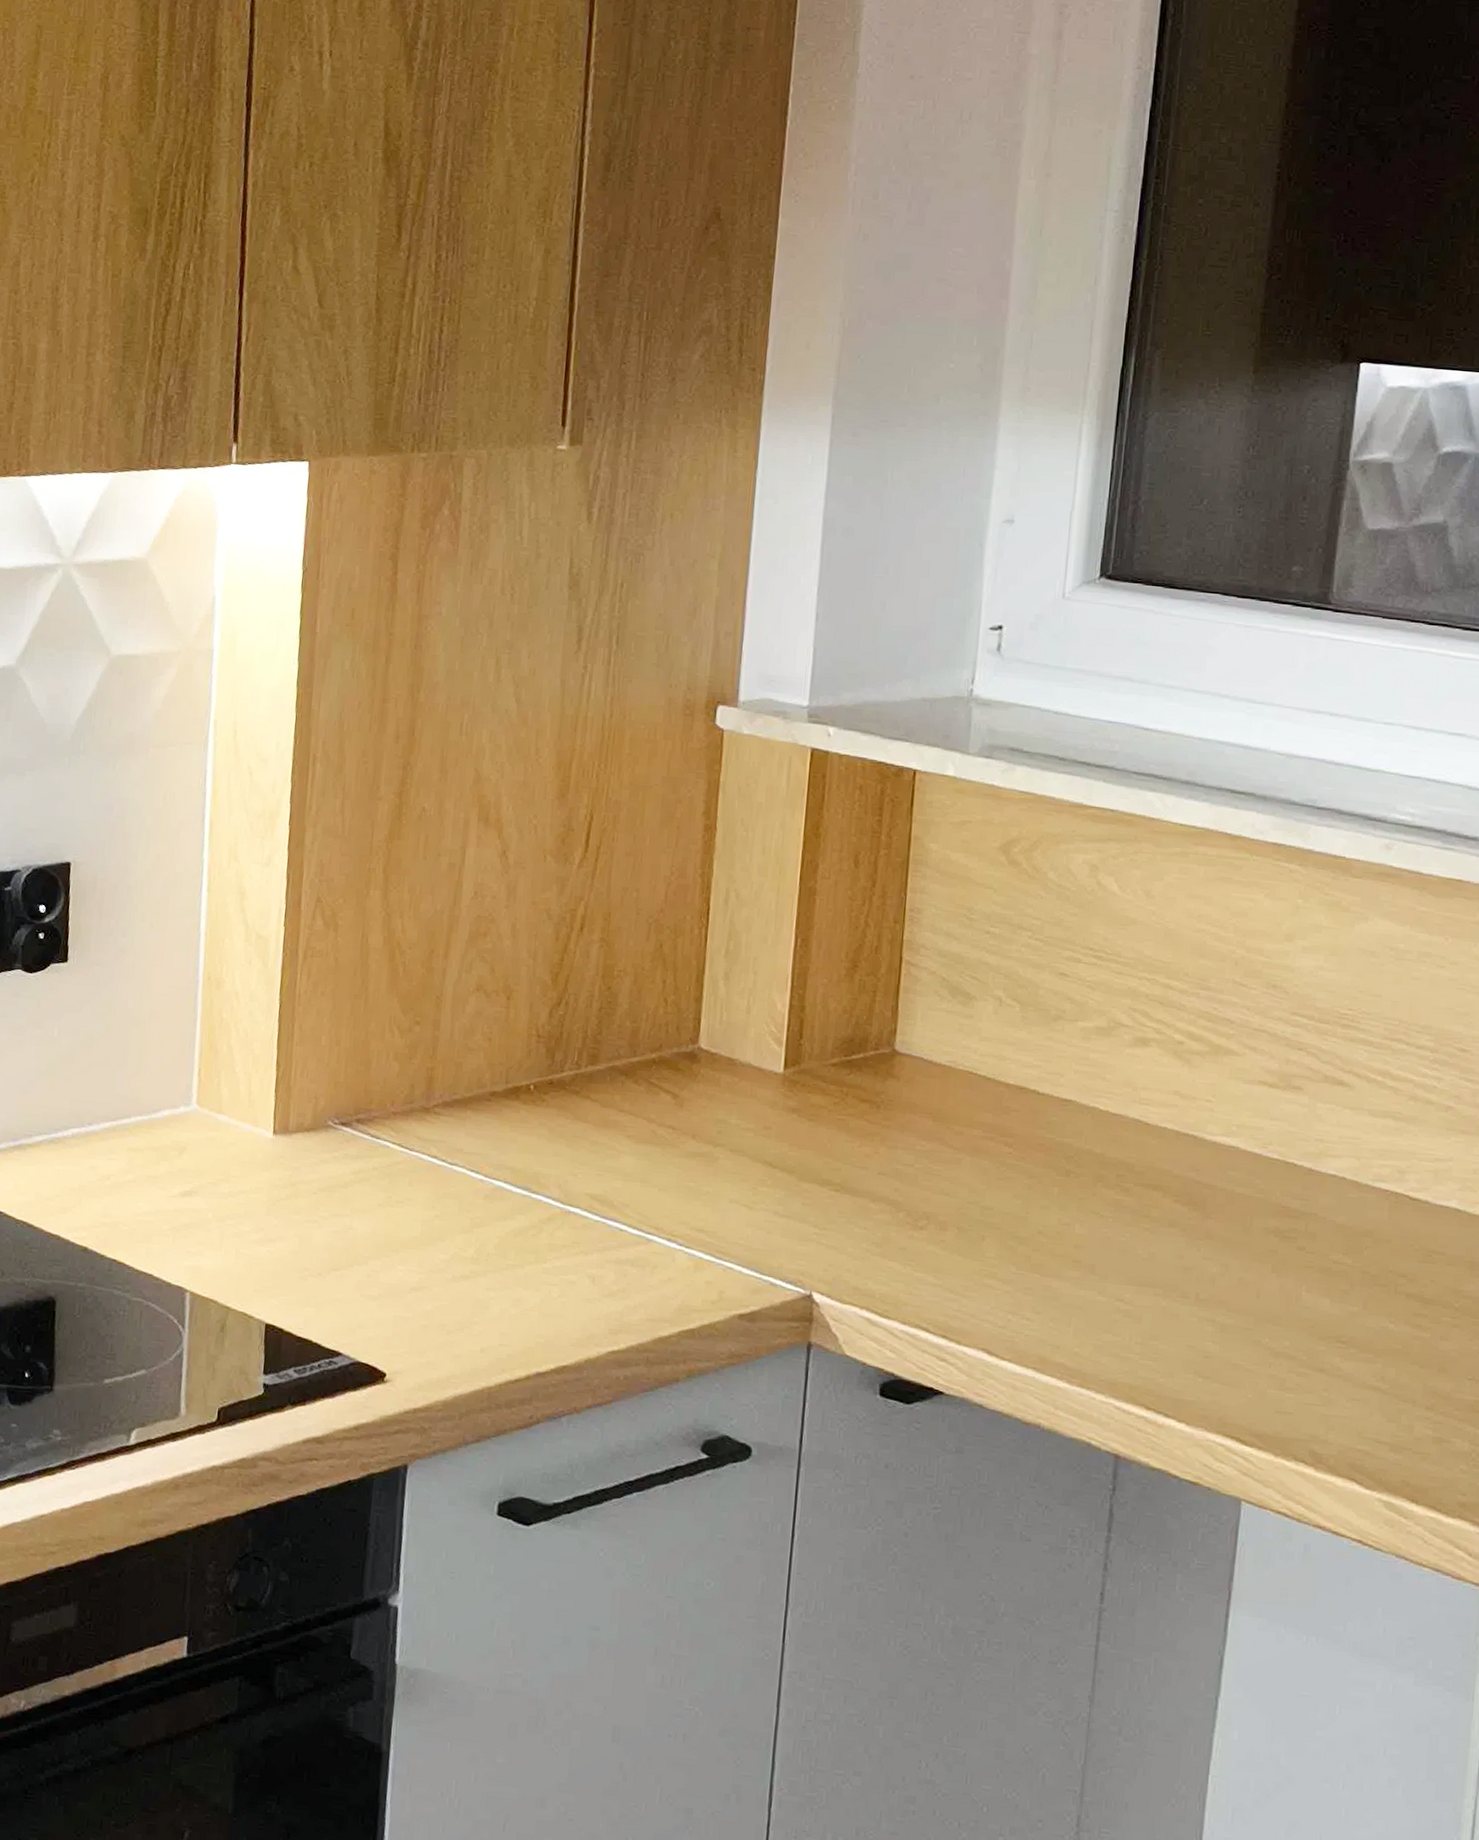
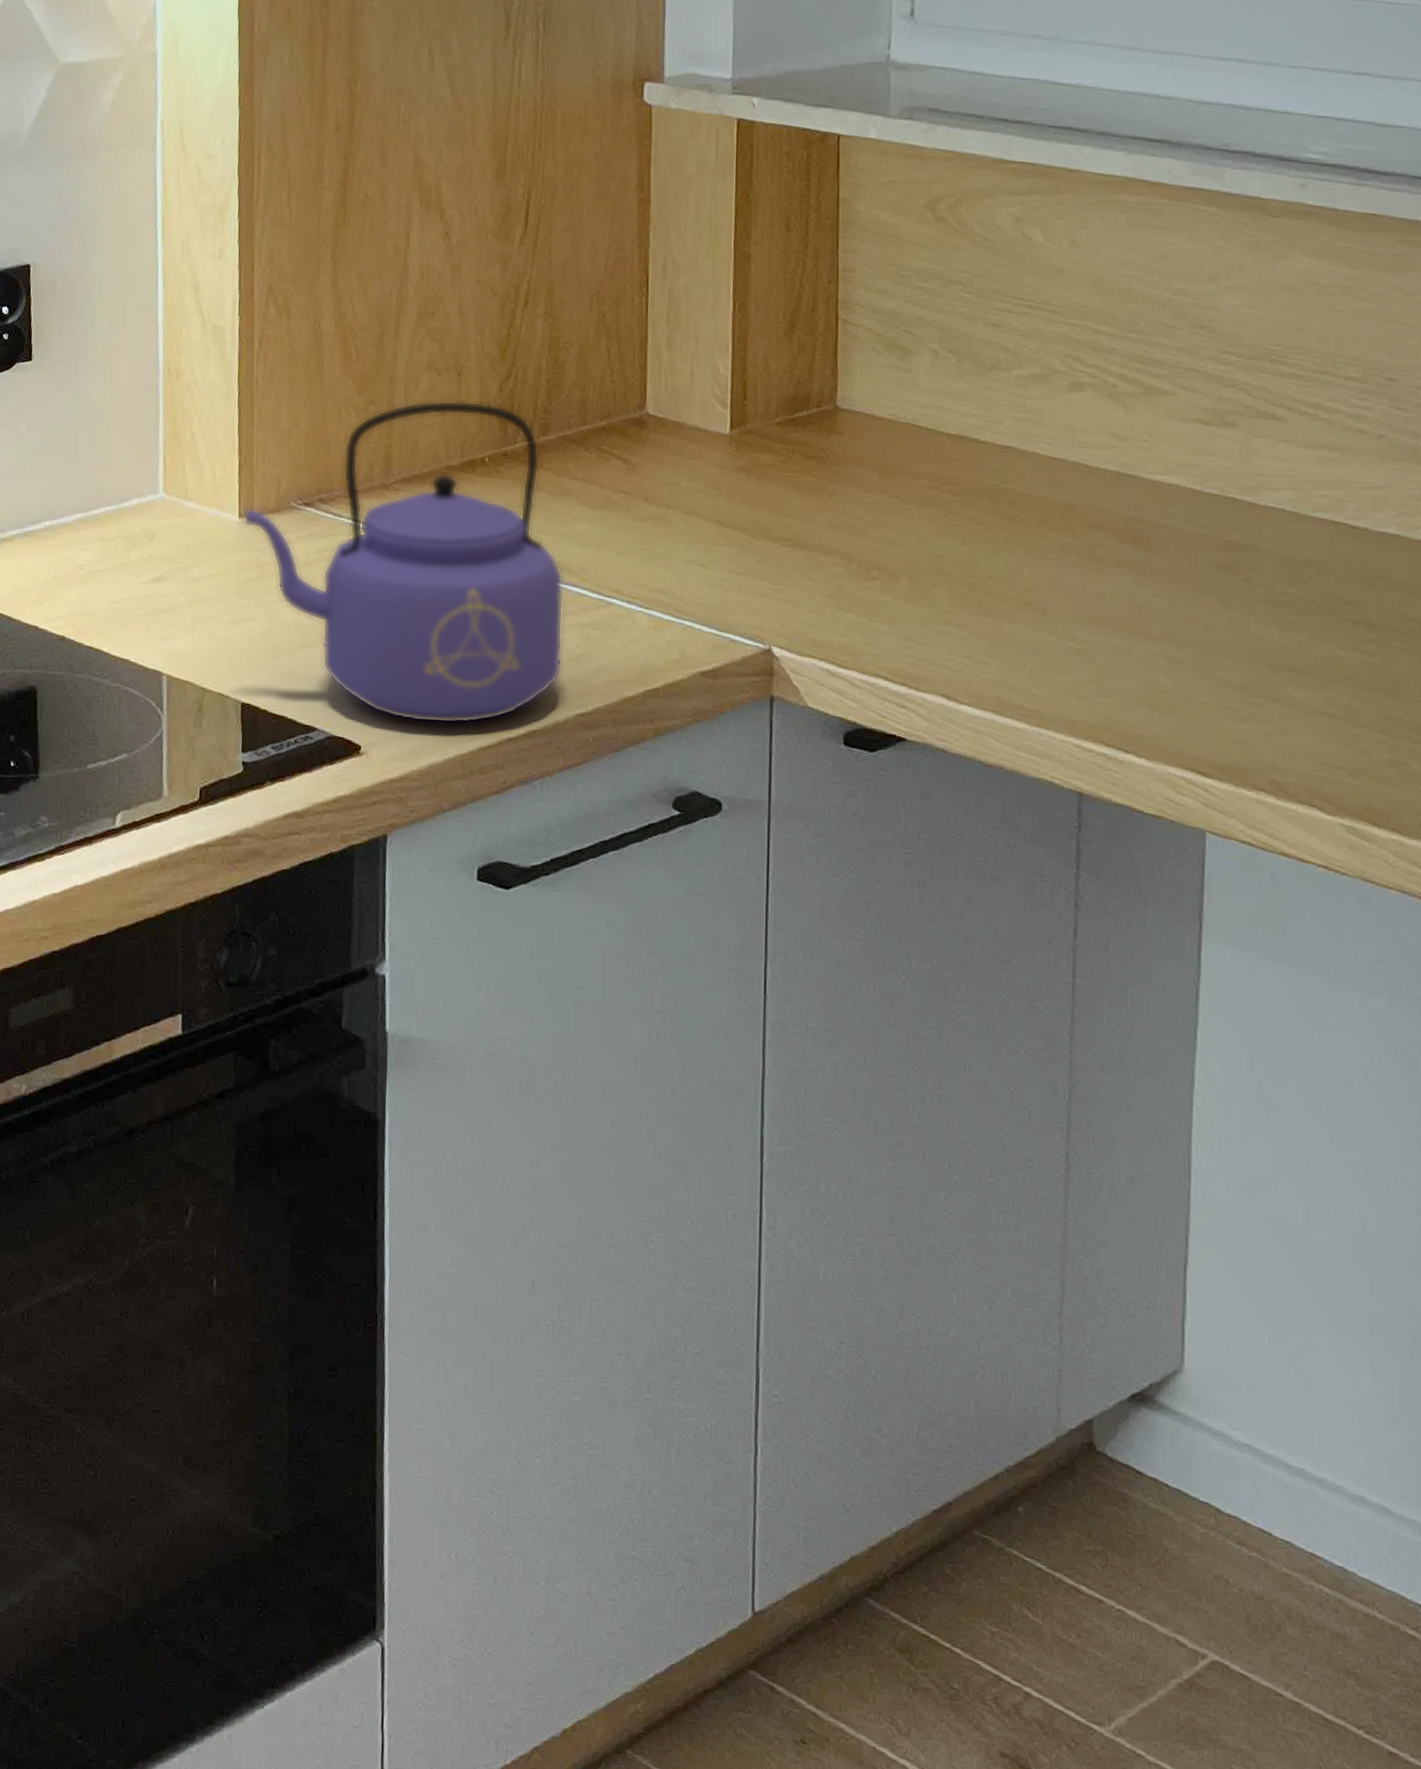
kettle: none [277,1023,604,1356] -> present [242,400,564,724]

